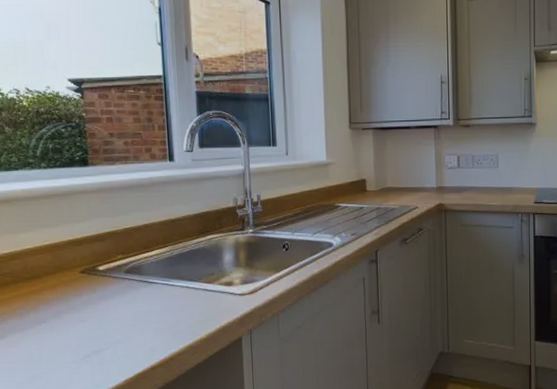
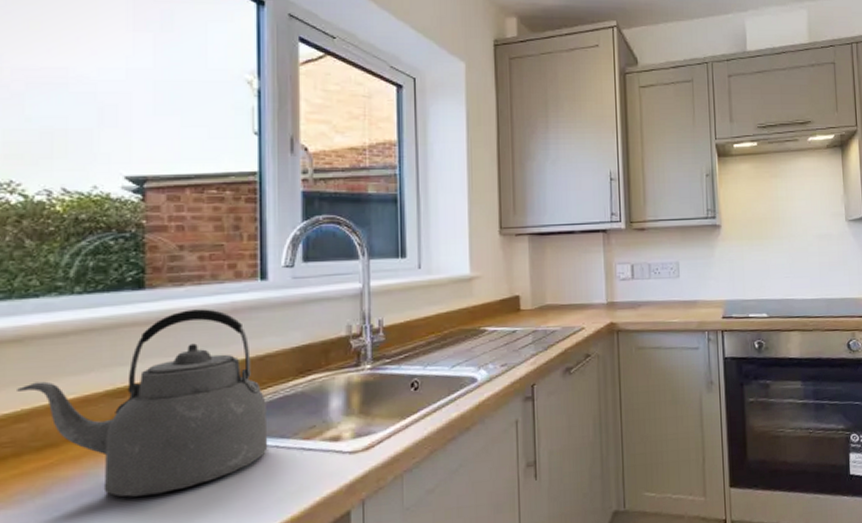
kettle: none [10,182,182,316] -> present [17,309,268,498]

